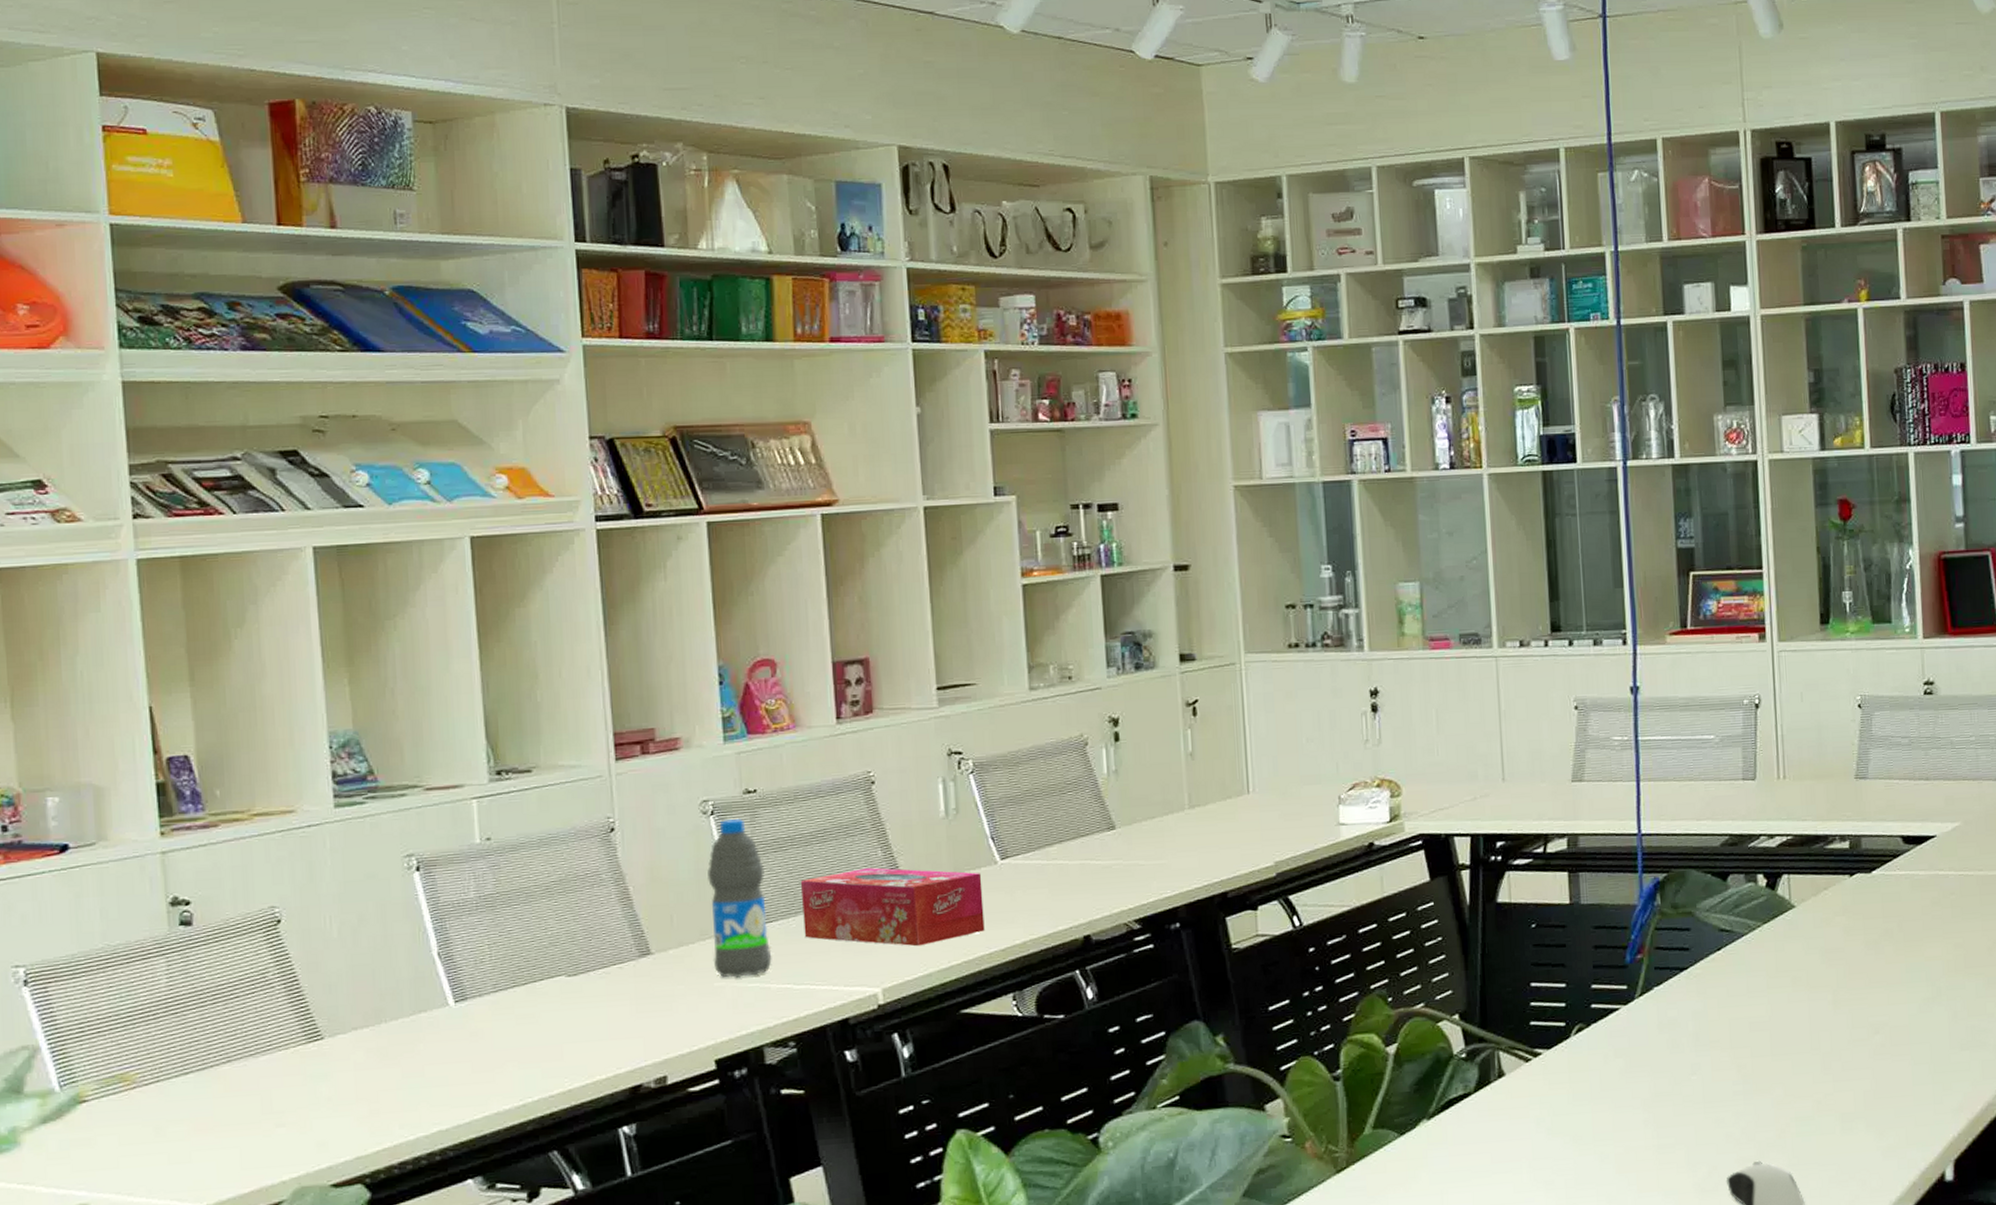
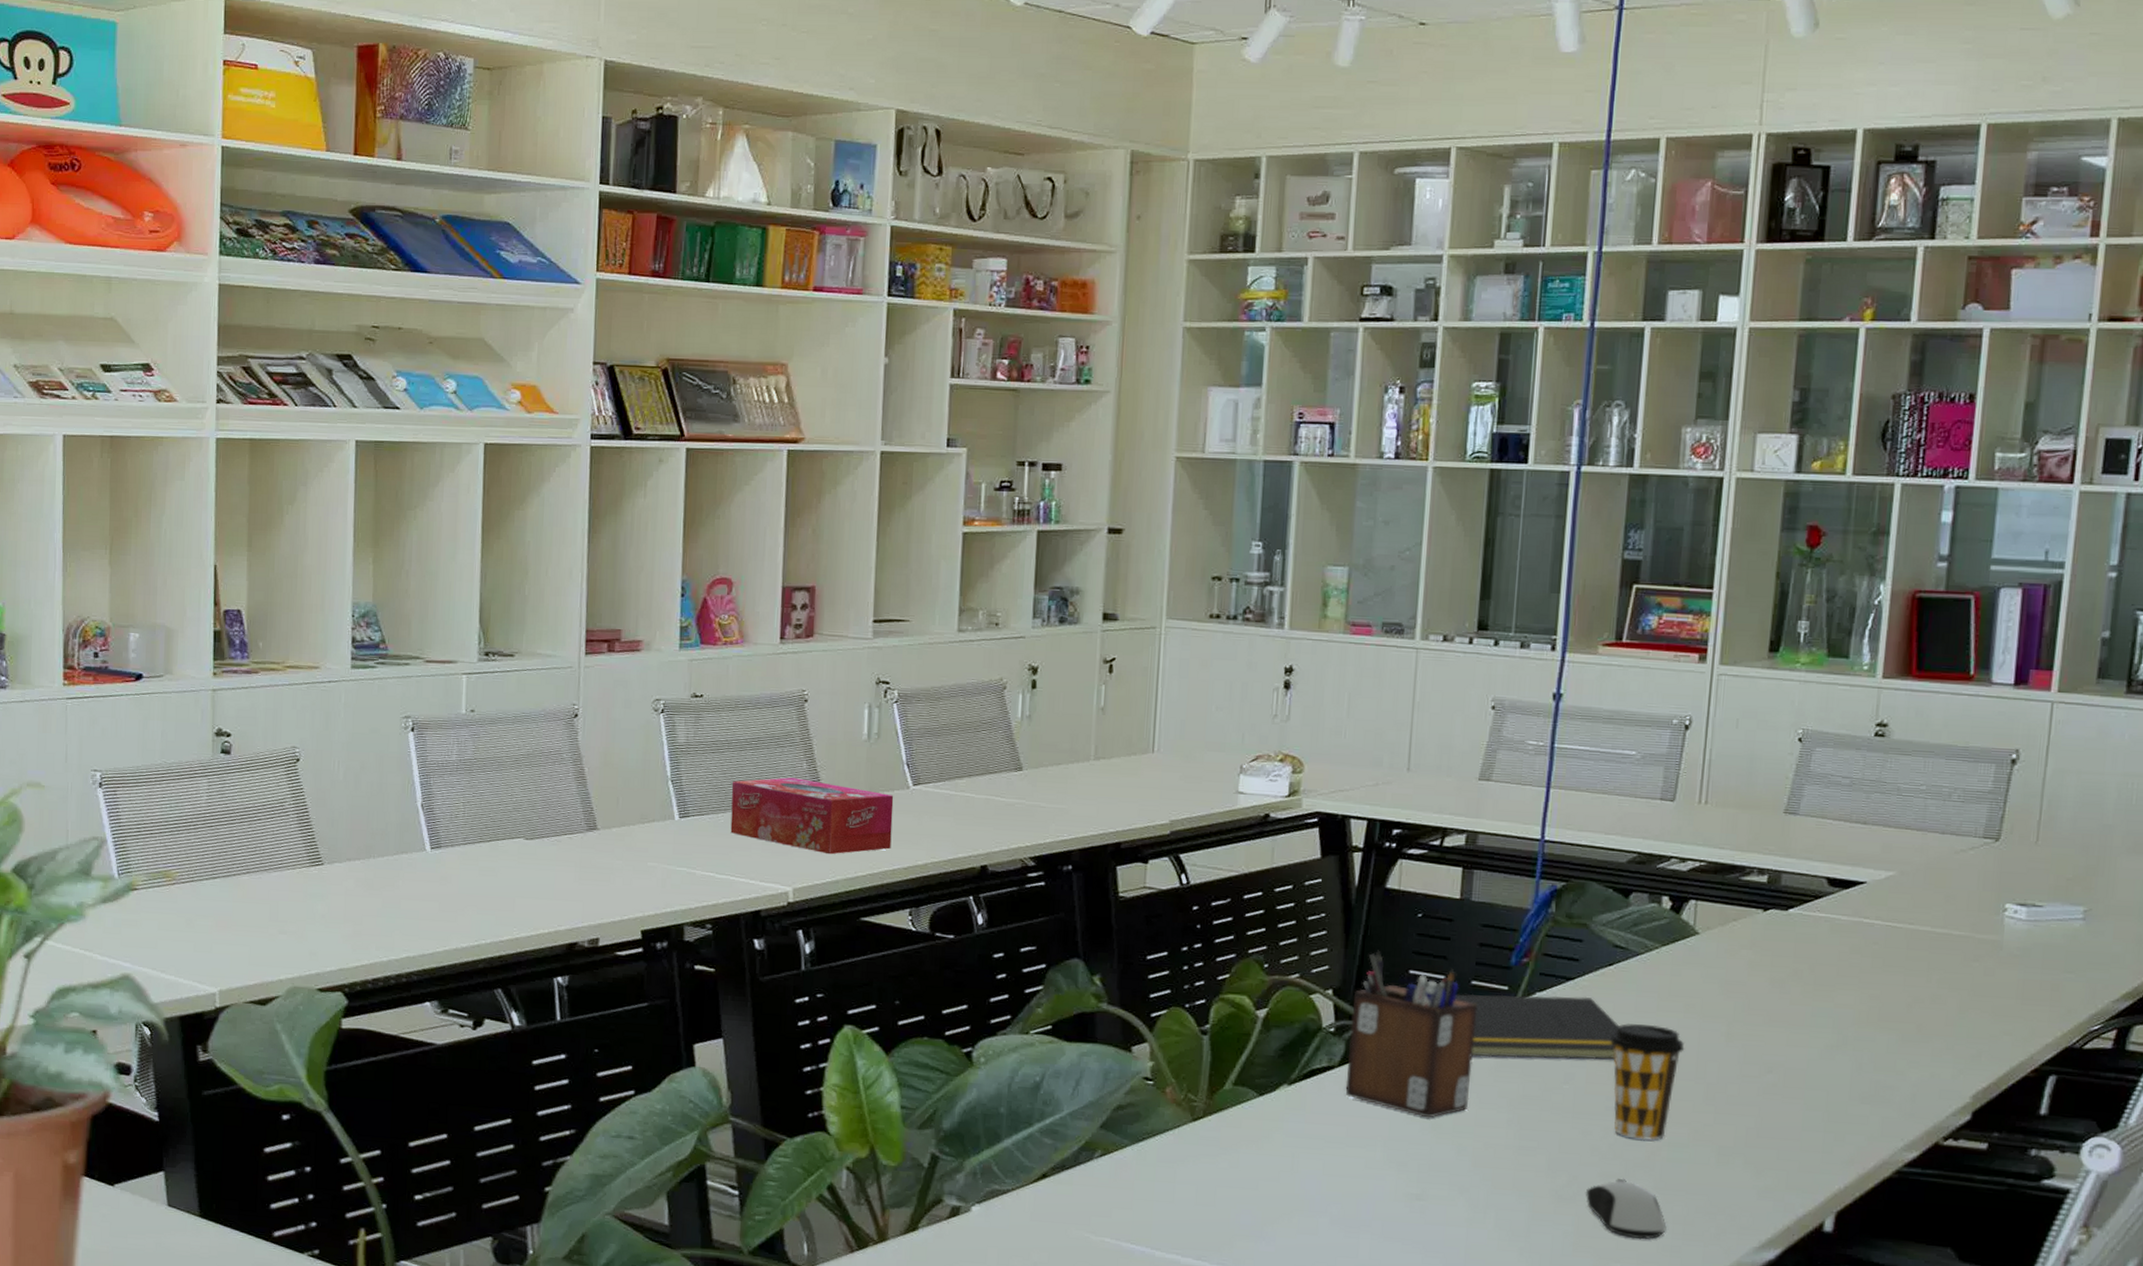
water bottle: present [707,819,772,979] -> none [649,719,702,861]
desk organizer: none [1480,967,1605,1131] -> present [1345,950,1478,1118]
notepad: none [1577,984,1736,1061] -> present [1454,993,1620,1060]
coffee cup: none [1728,1002,1798,1120] -> present [1610,1024,1685,1141]

